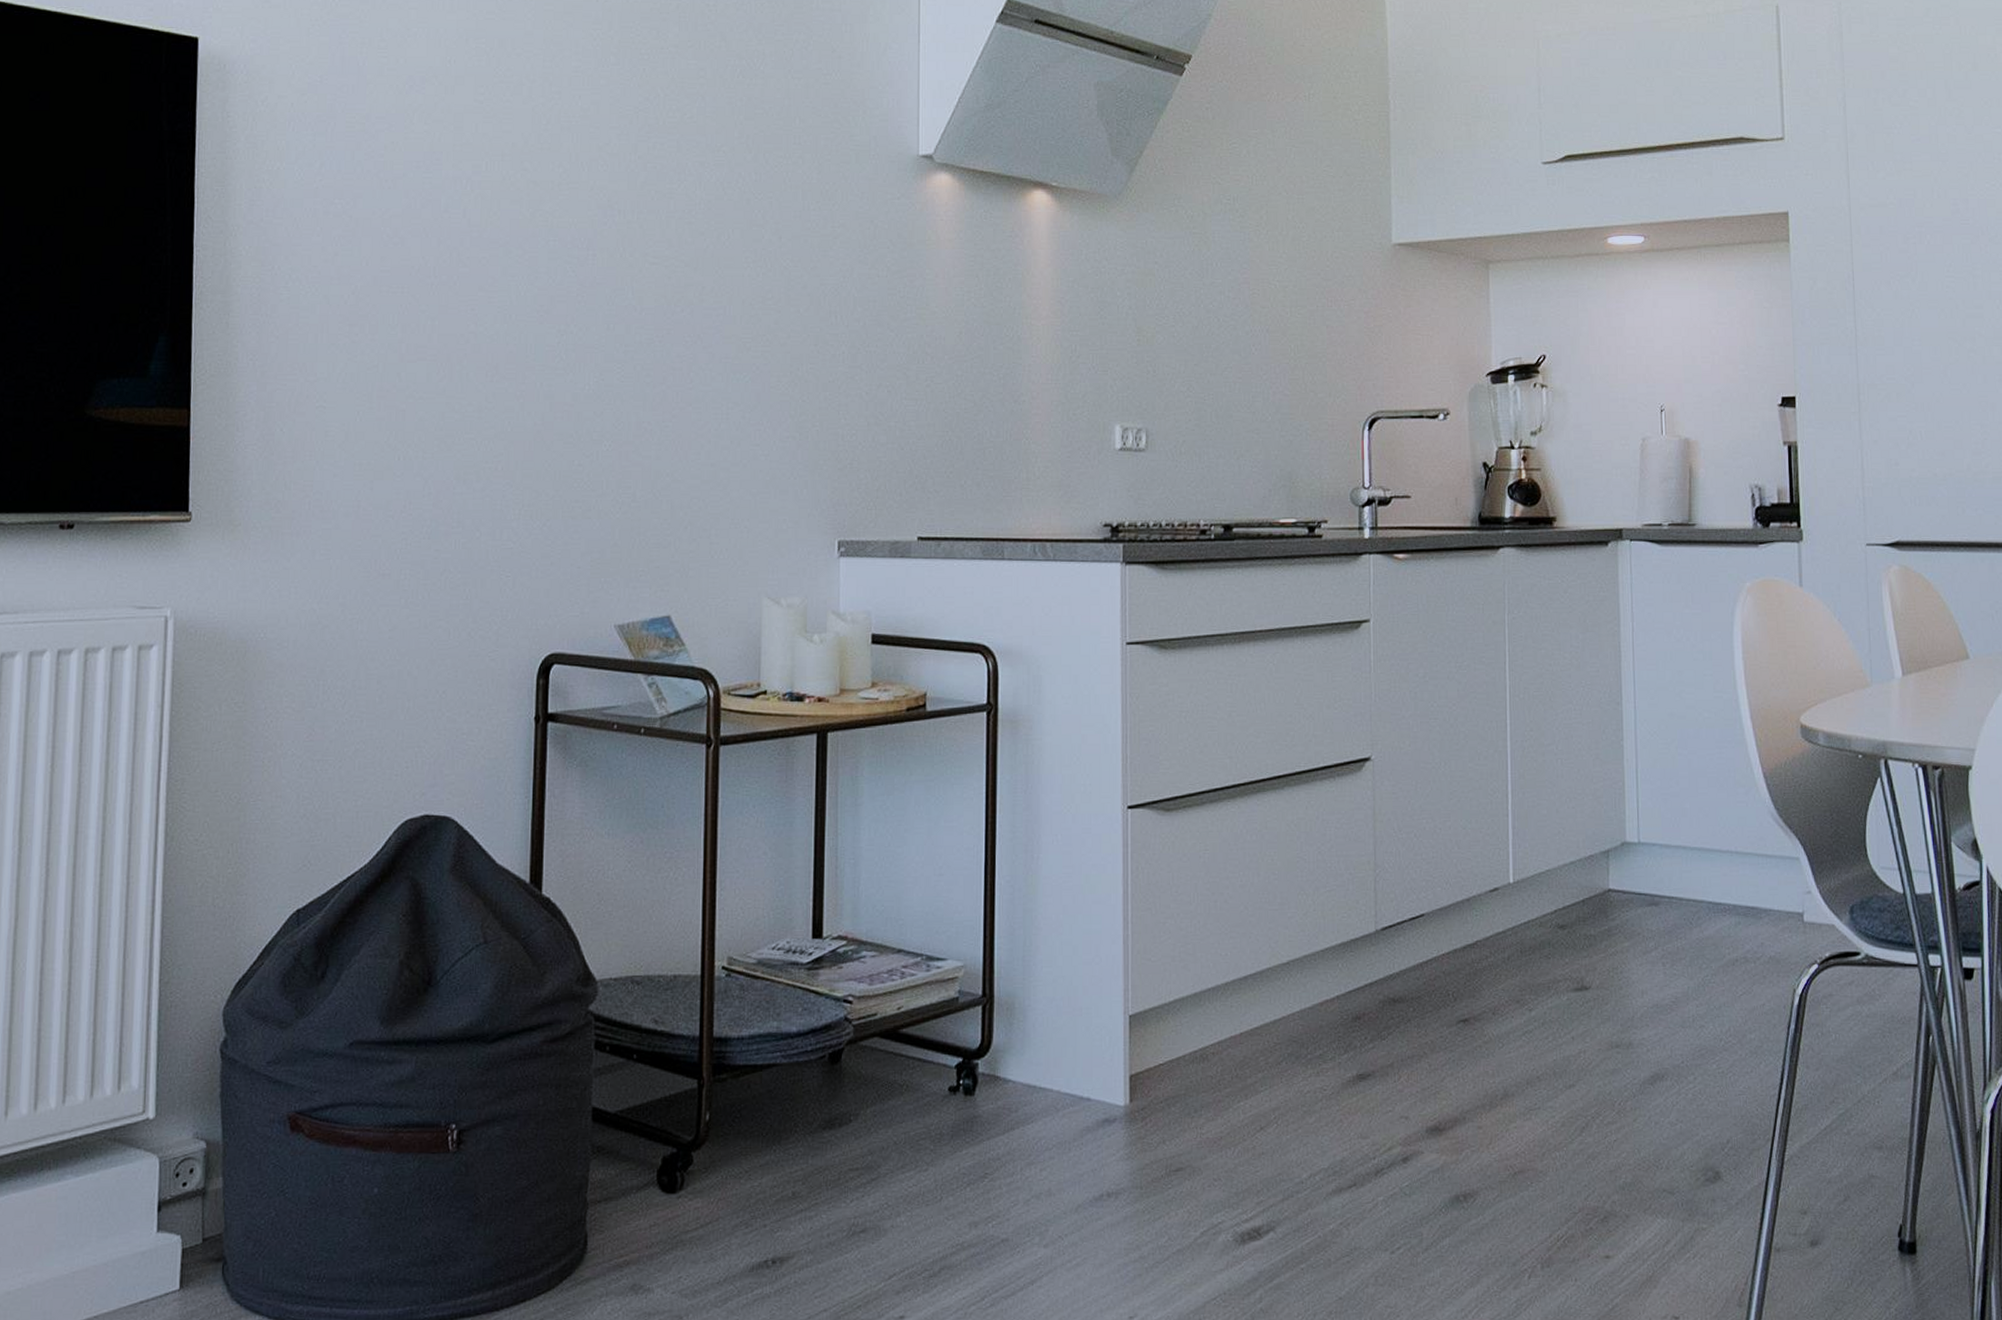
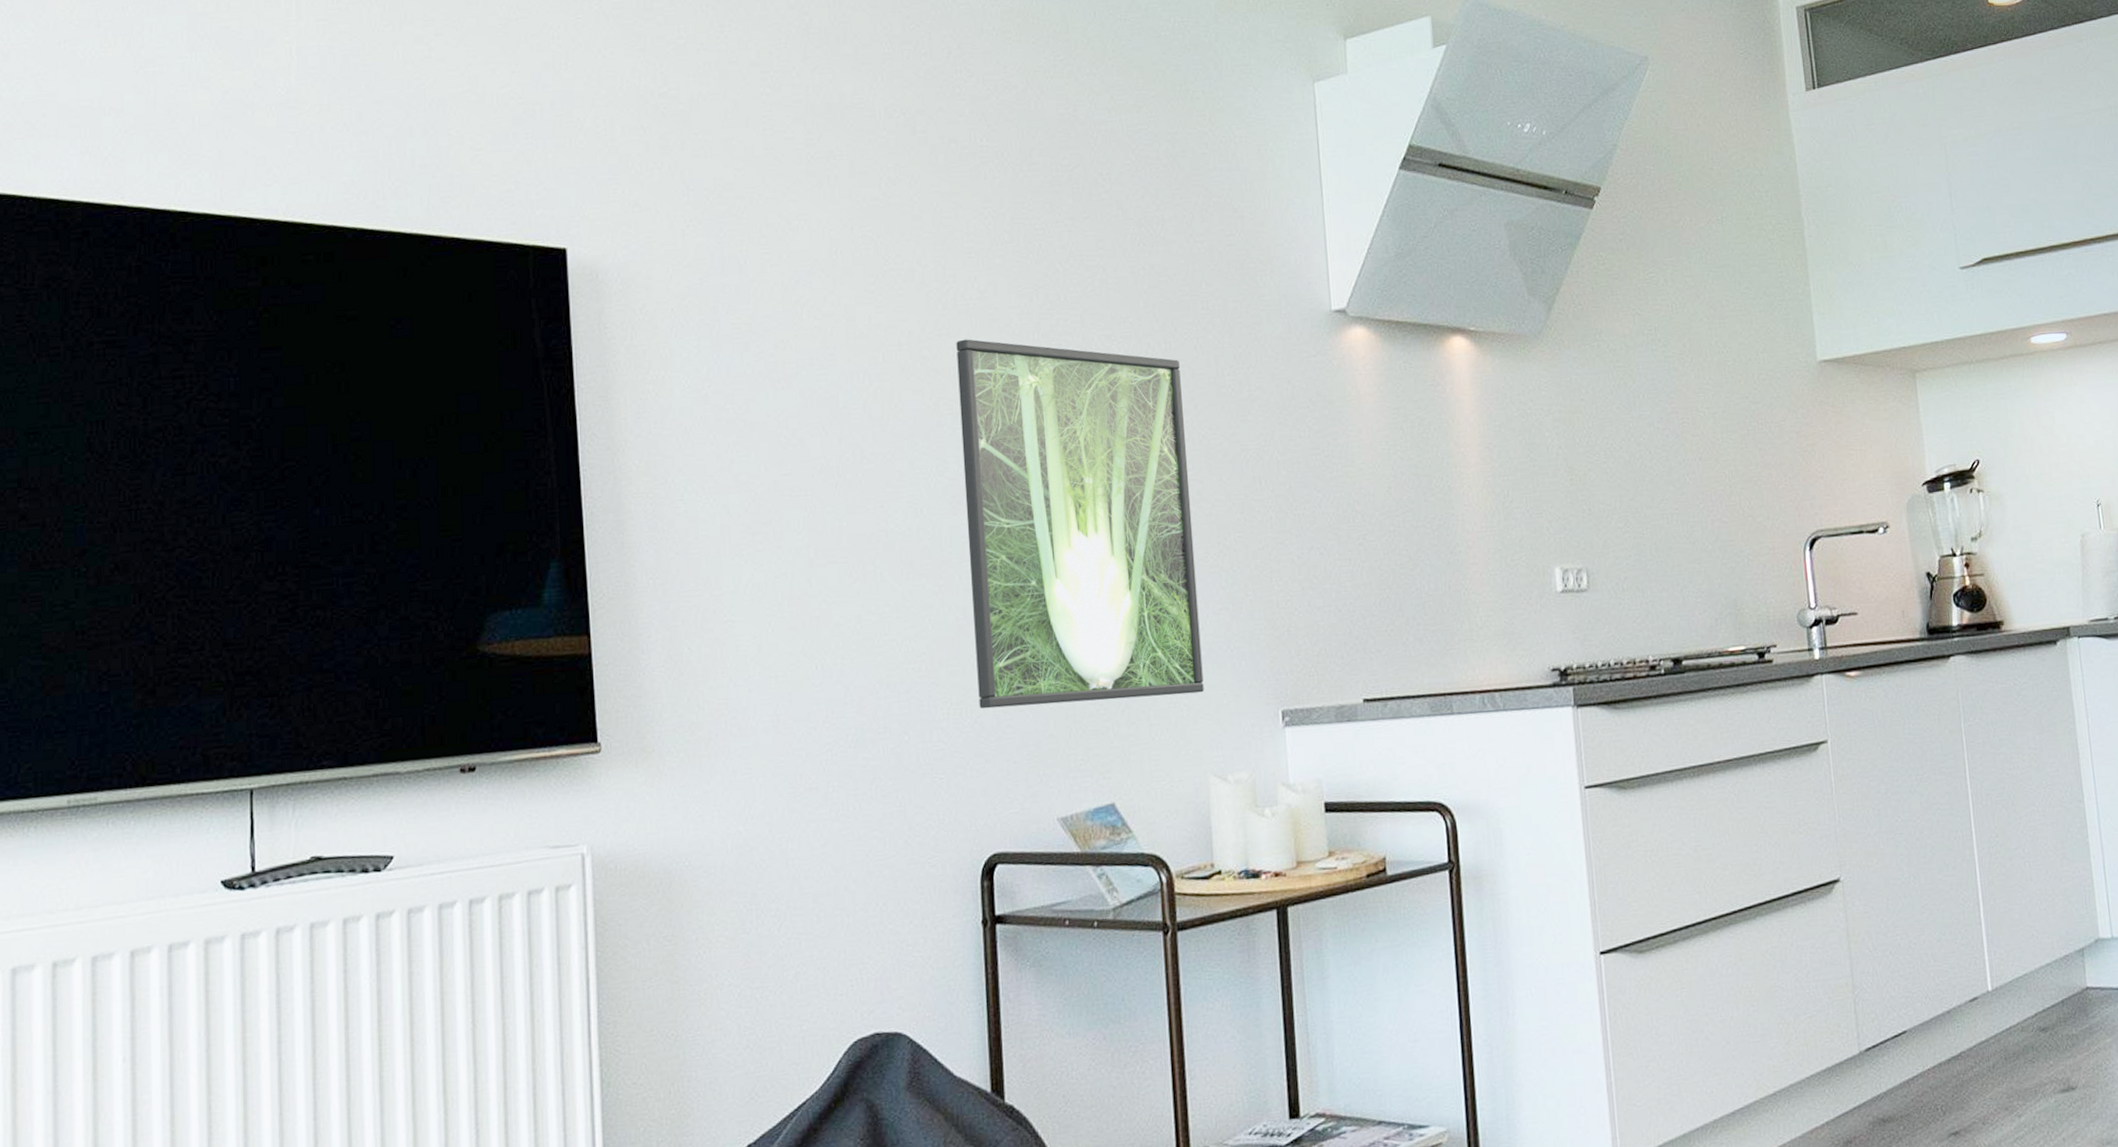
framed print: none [549,155,768,516] -> present [956,339,1204,709]

